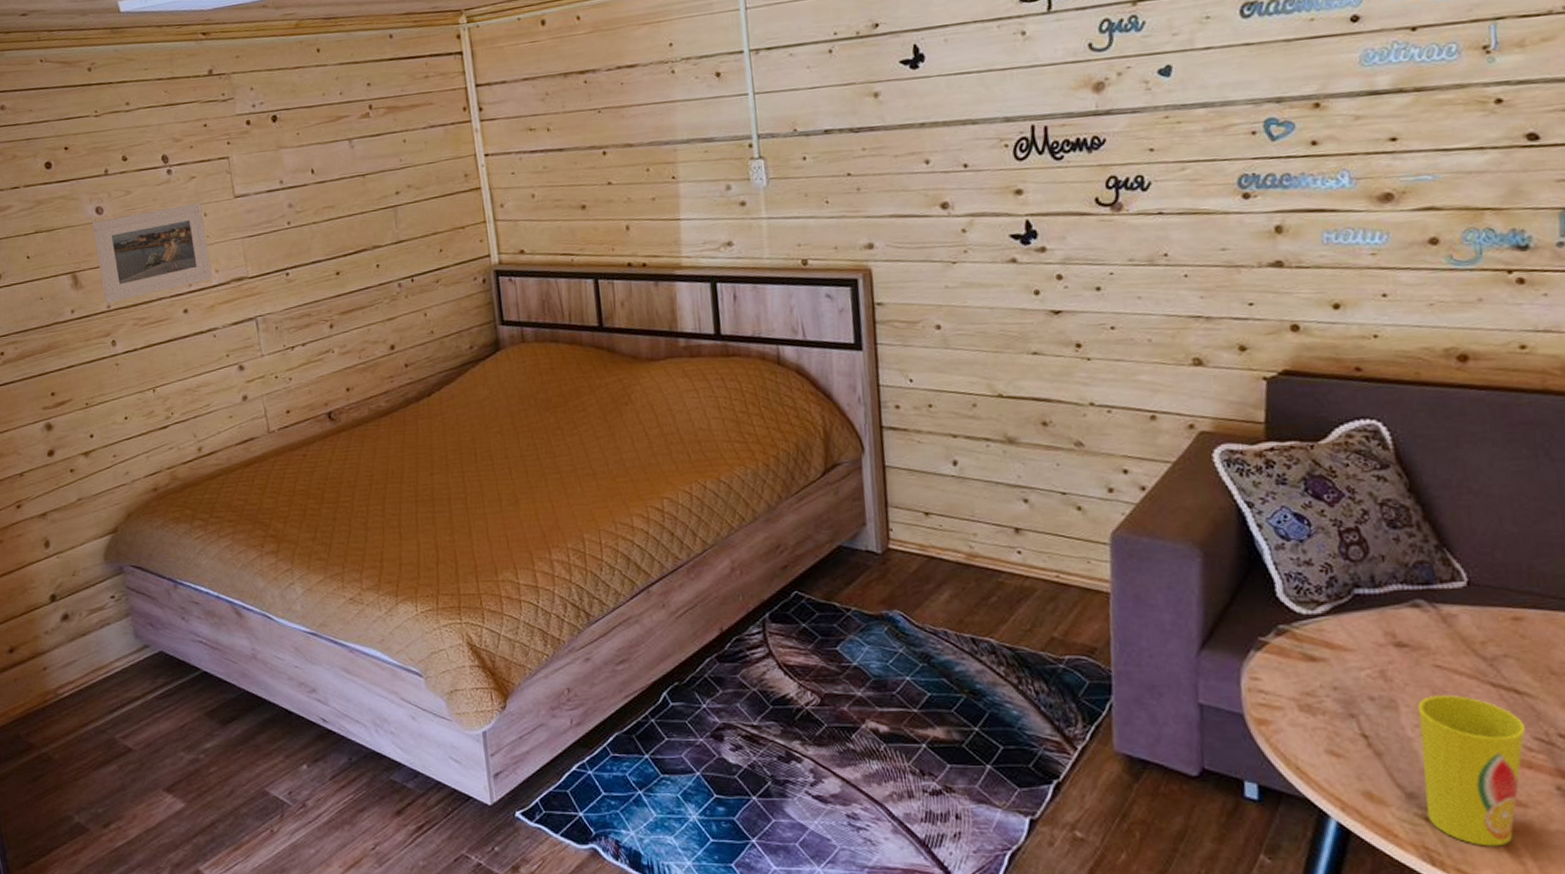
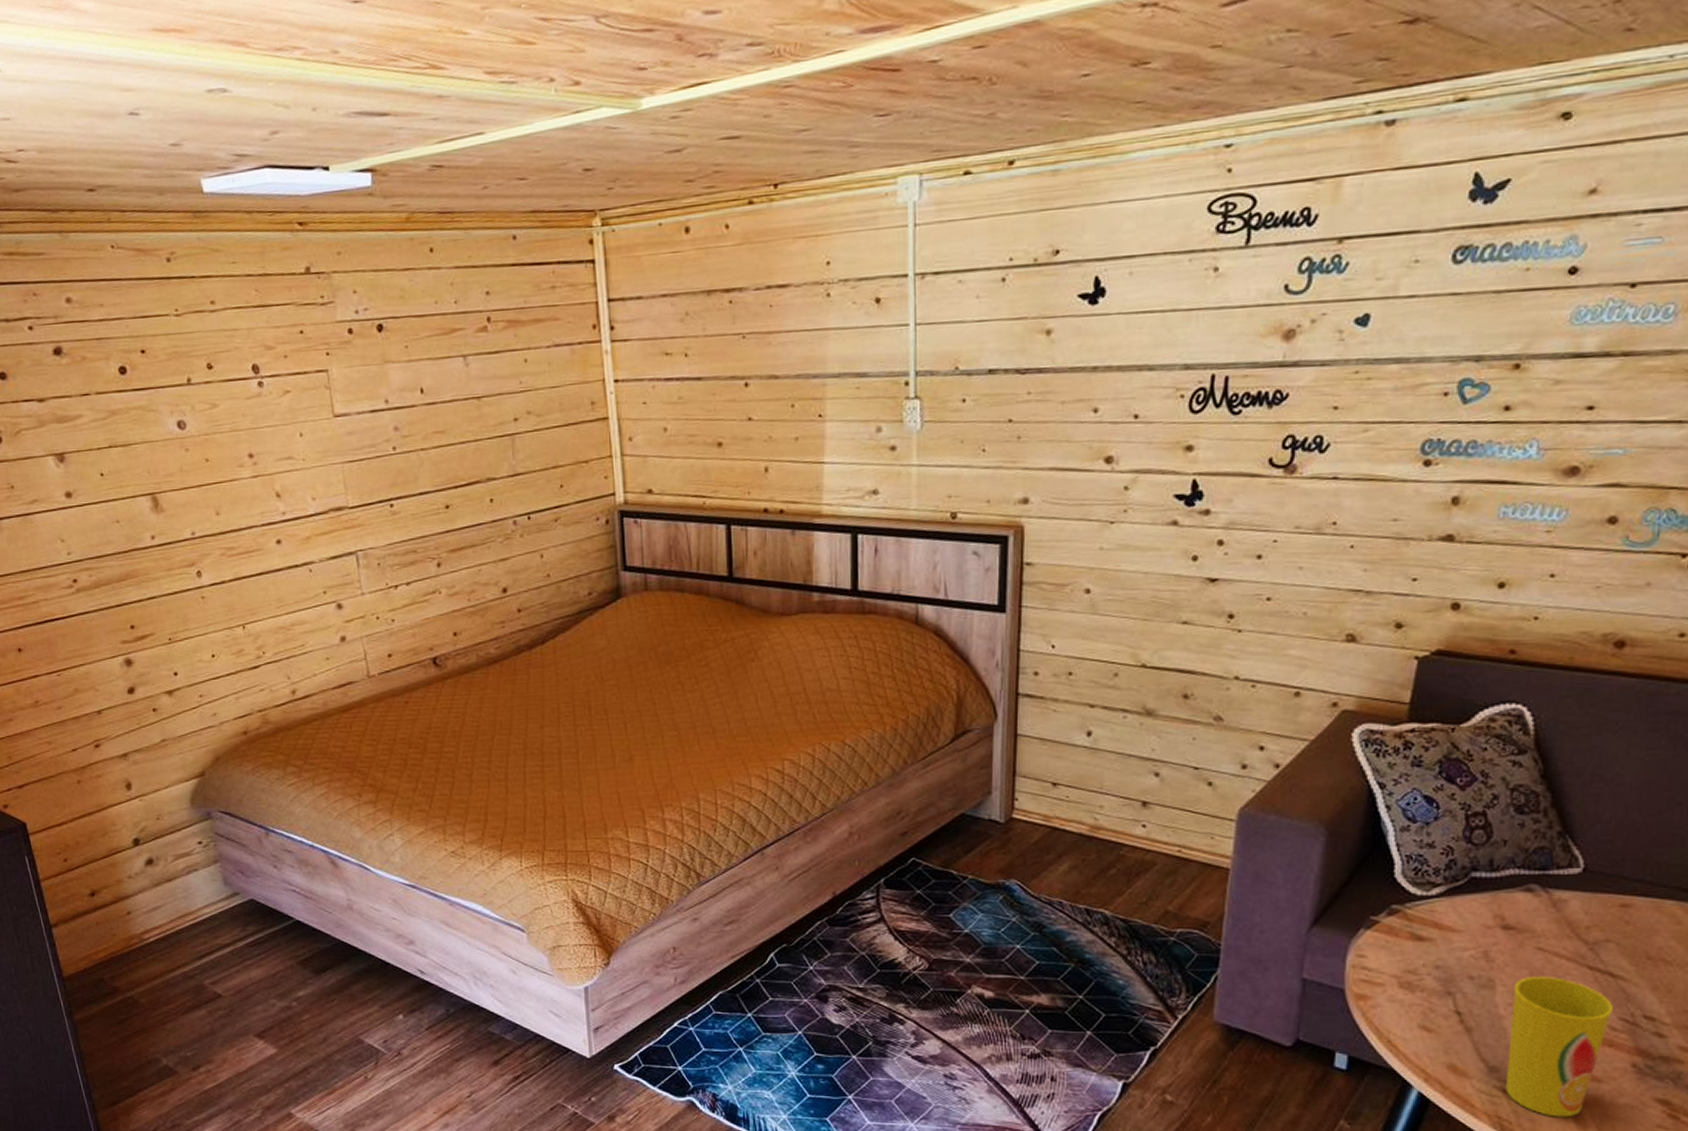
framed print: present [92,202,213,303] -> none [173,420,309,529]

